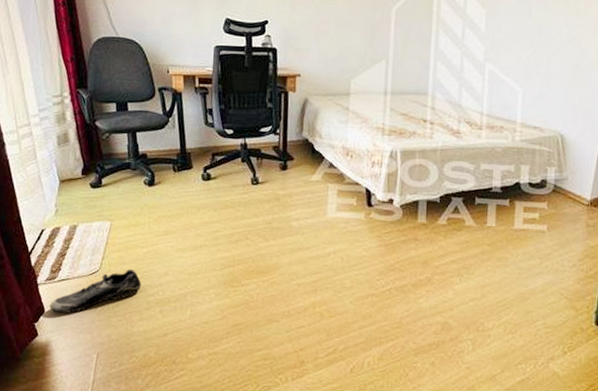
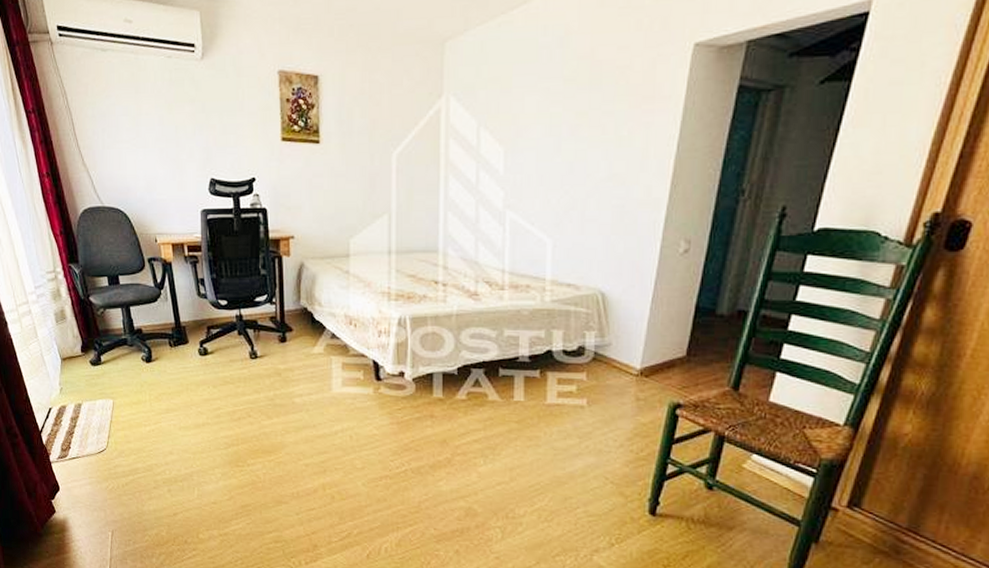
shoe: present [50,268,142,314] -> none [64,447,148,491]

